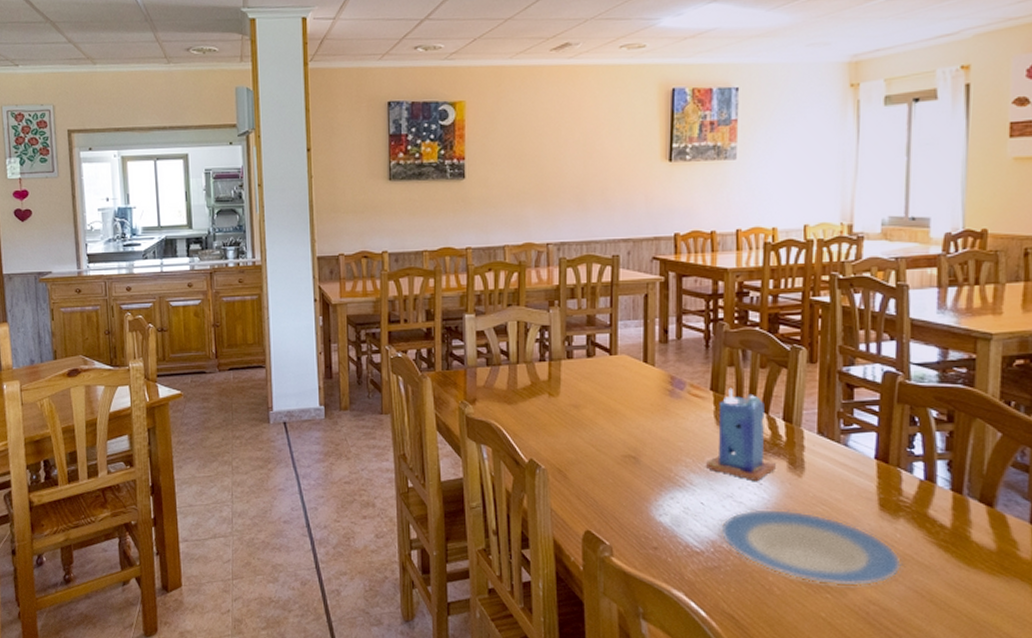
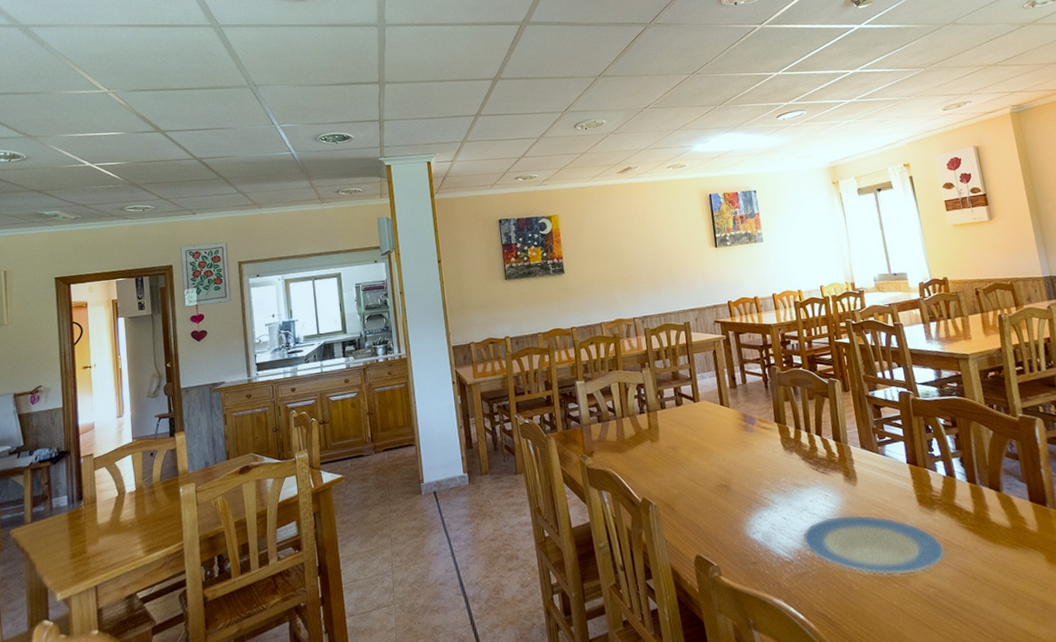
candle: present [706,387,776,482] -> none [782,418,835,495]

